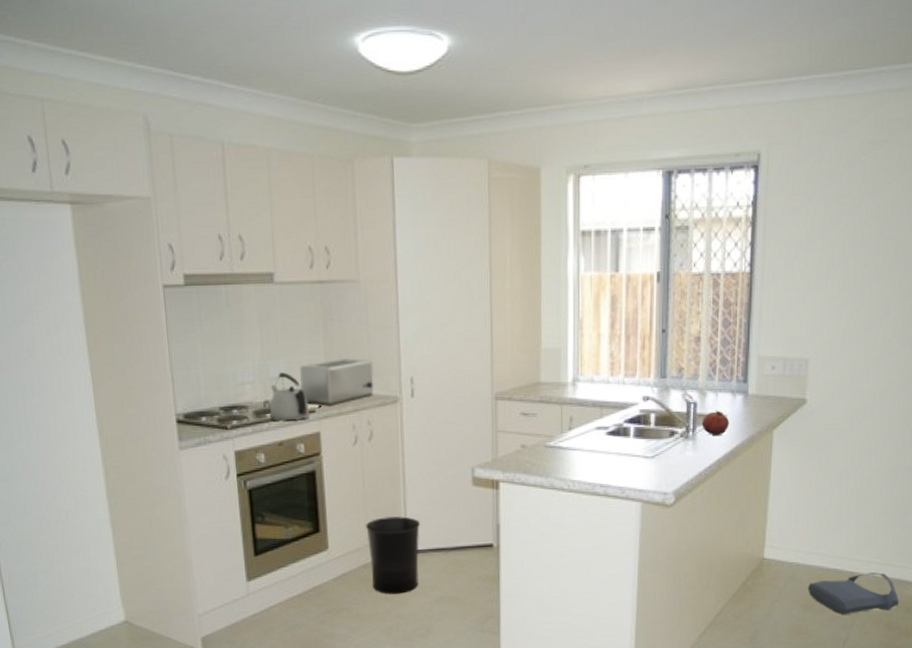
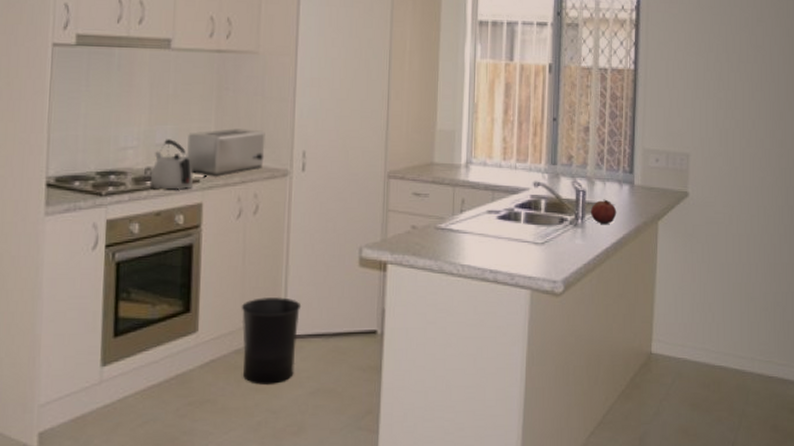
bag: present [807,572,900,615] -> none [694,370,784,415]

